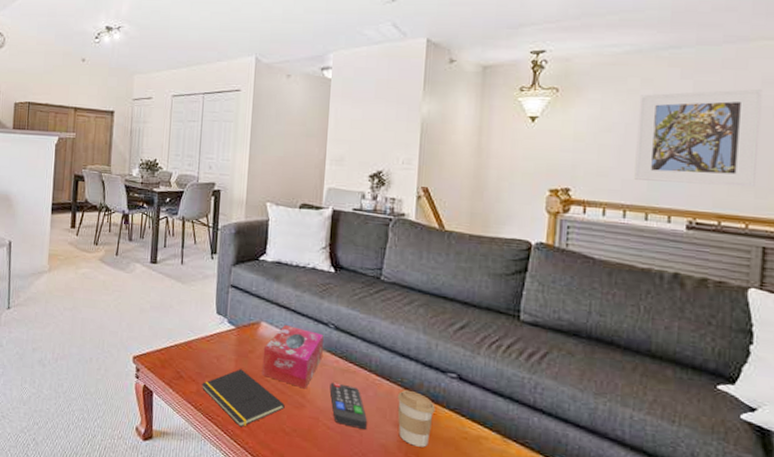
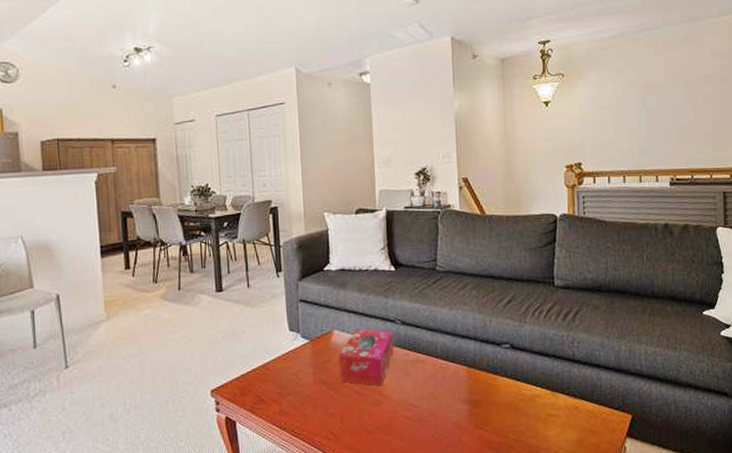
notepad: present [201,369,285,428] -> none [283,380,365,437]
remote control: present [329,382,368,429] -> none [403,374,441,413]
coffee cup: present [397,389,435,448] -> none [462,367,496,417]
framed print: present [634,89,762,187] -> none [626,61,714,148]

